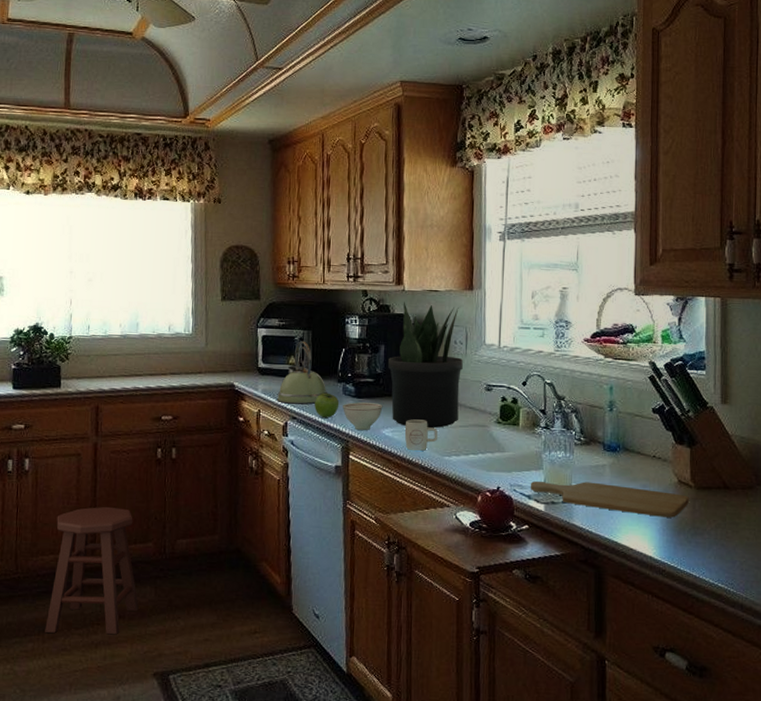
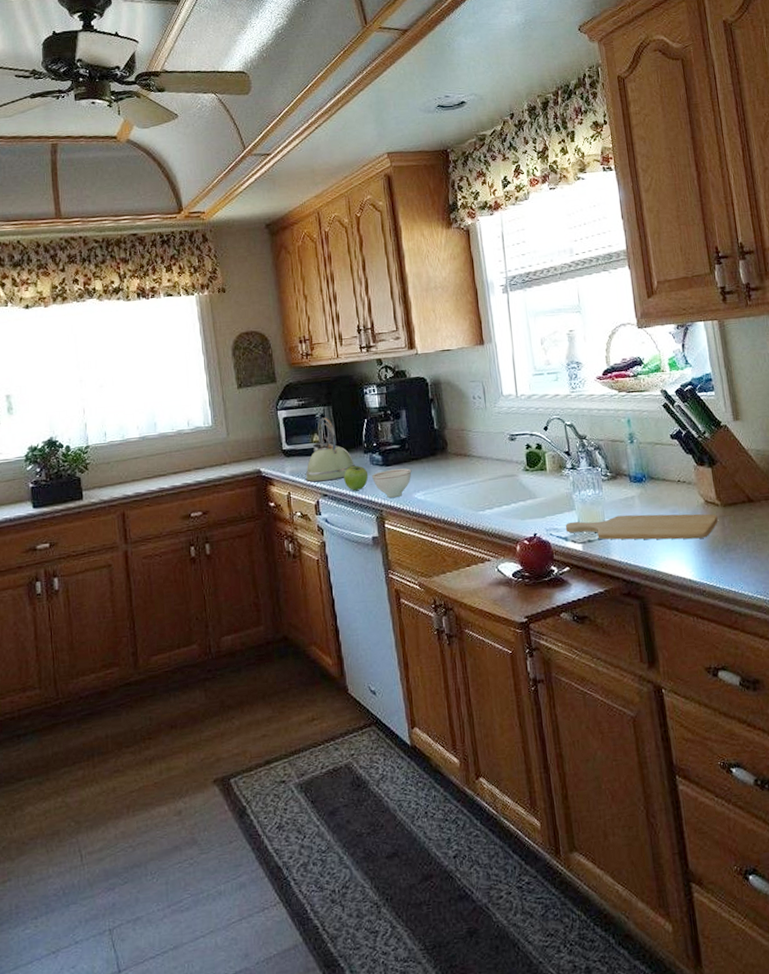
stool: present [45,506,139,635] -> none [94,613,190,756]
planter: present [388,302,463,428] -> none [411,363,487,487]
mug: present [404,419,438,452] -> none [436,478,469,511]

